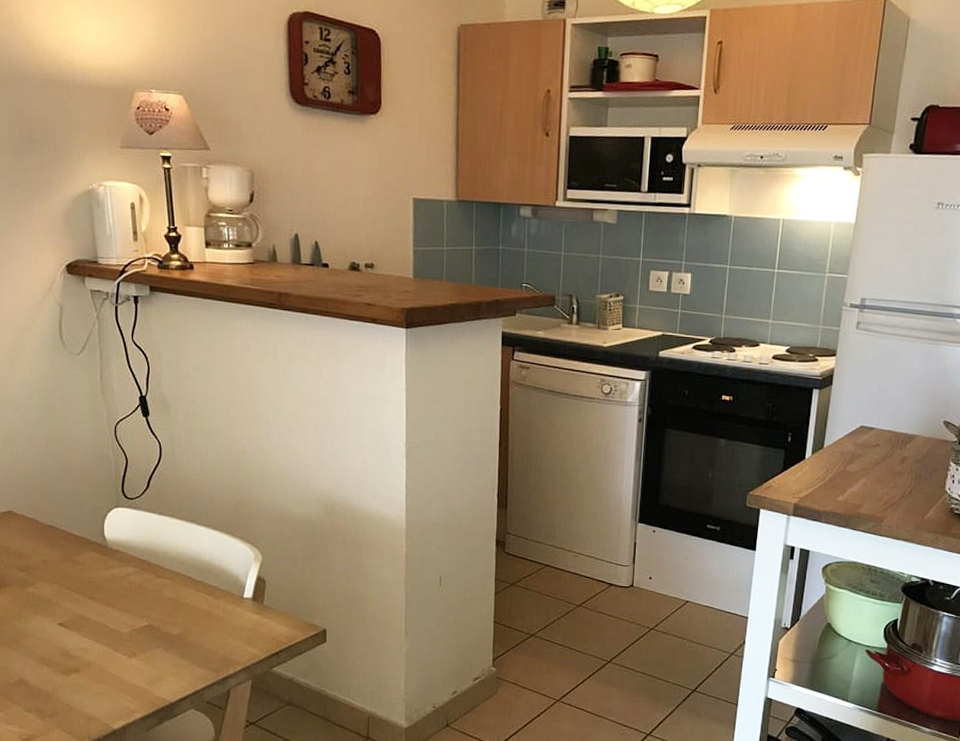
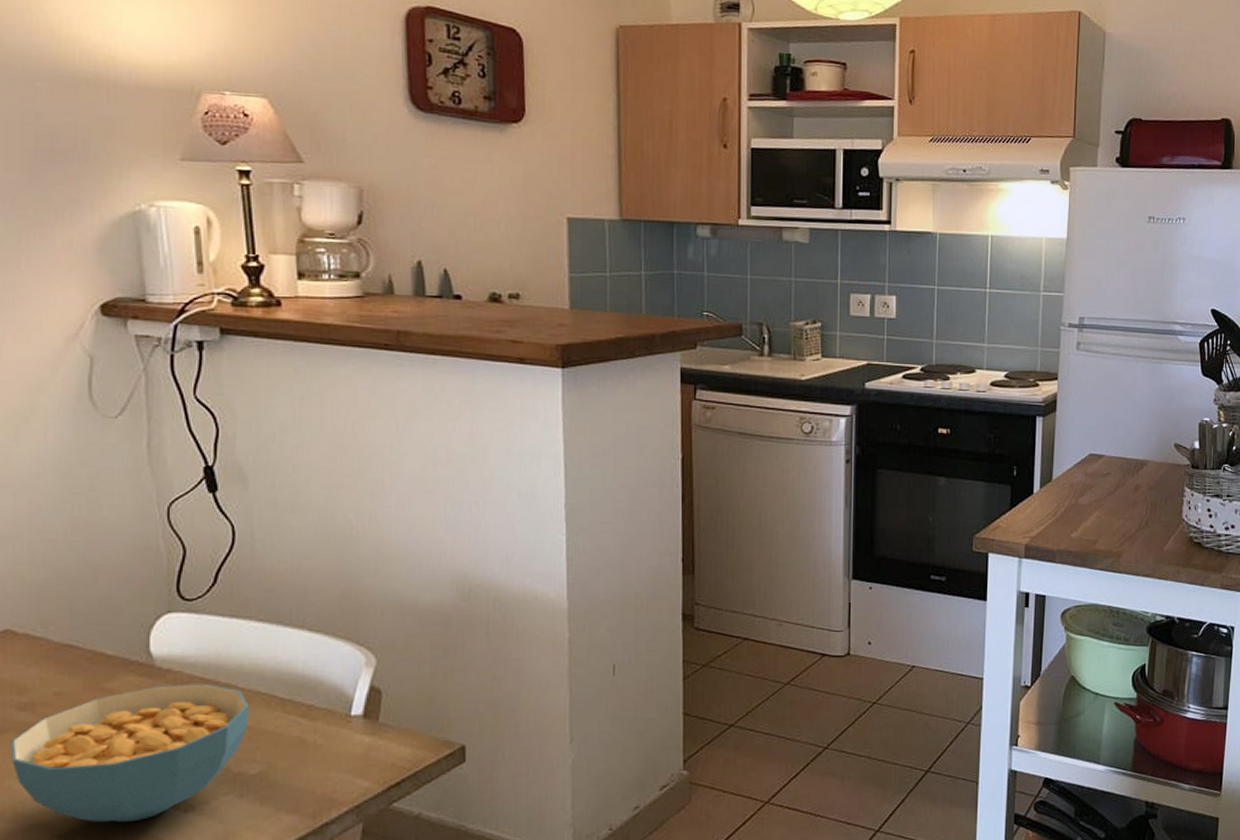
cereal bowl: none [15,562,173,660] -> present [10,683,250,822]

